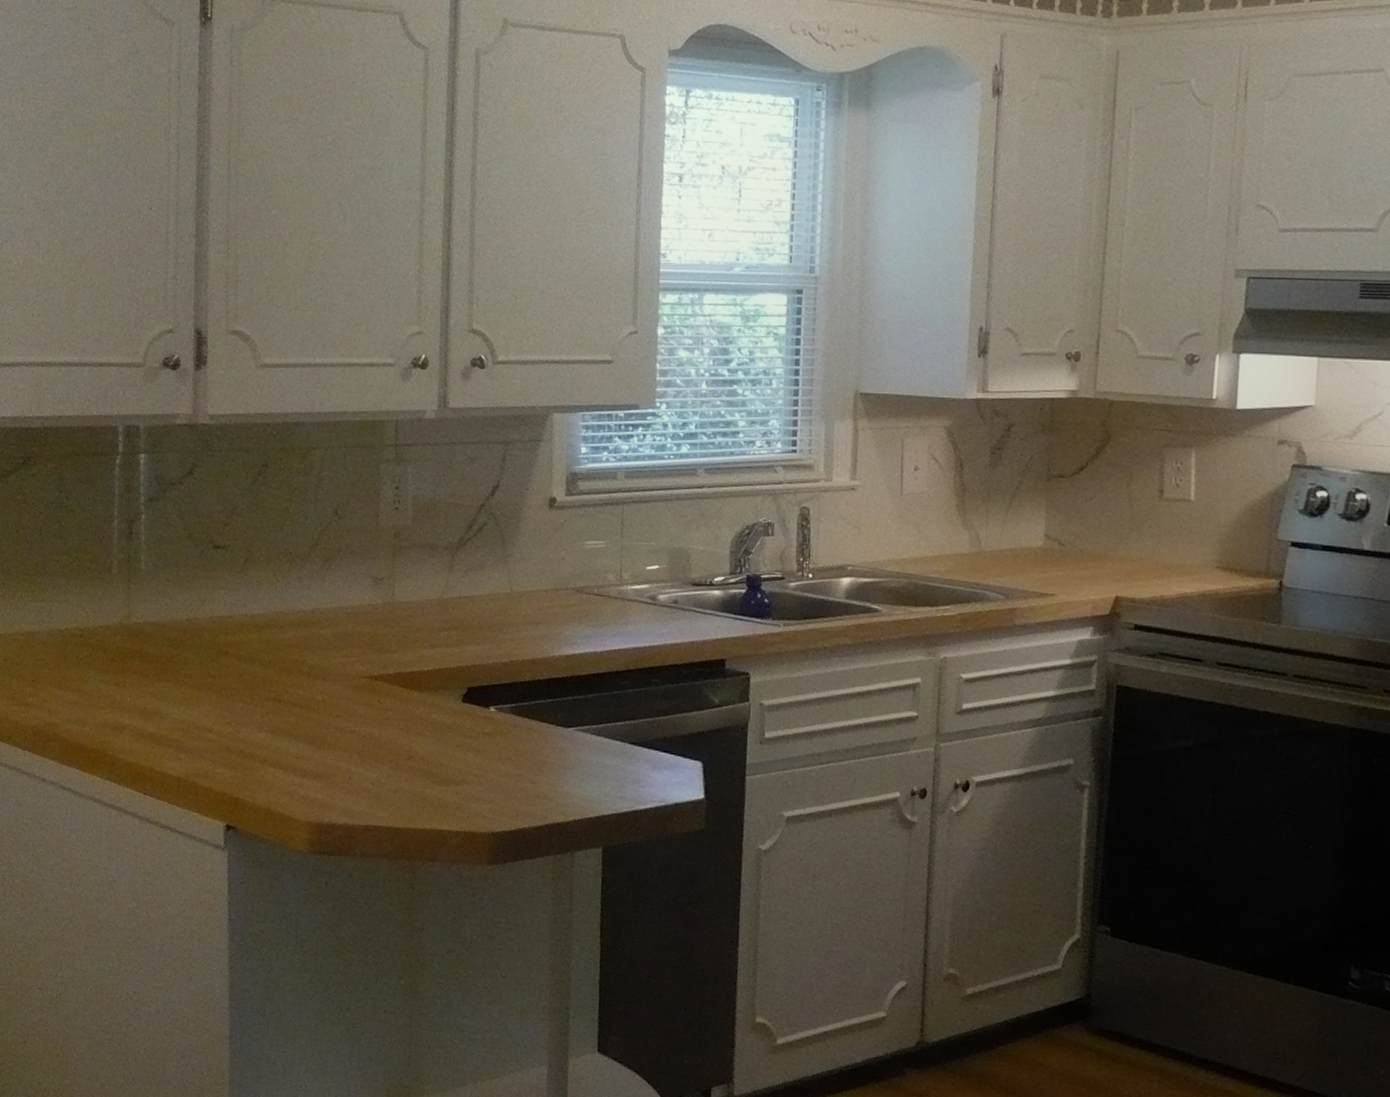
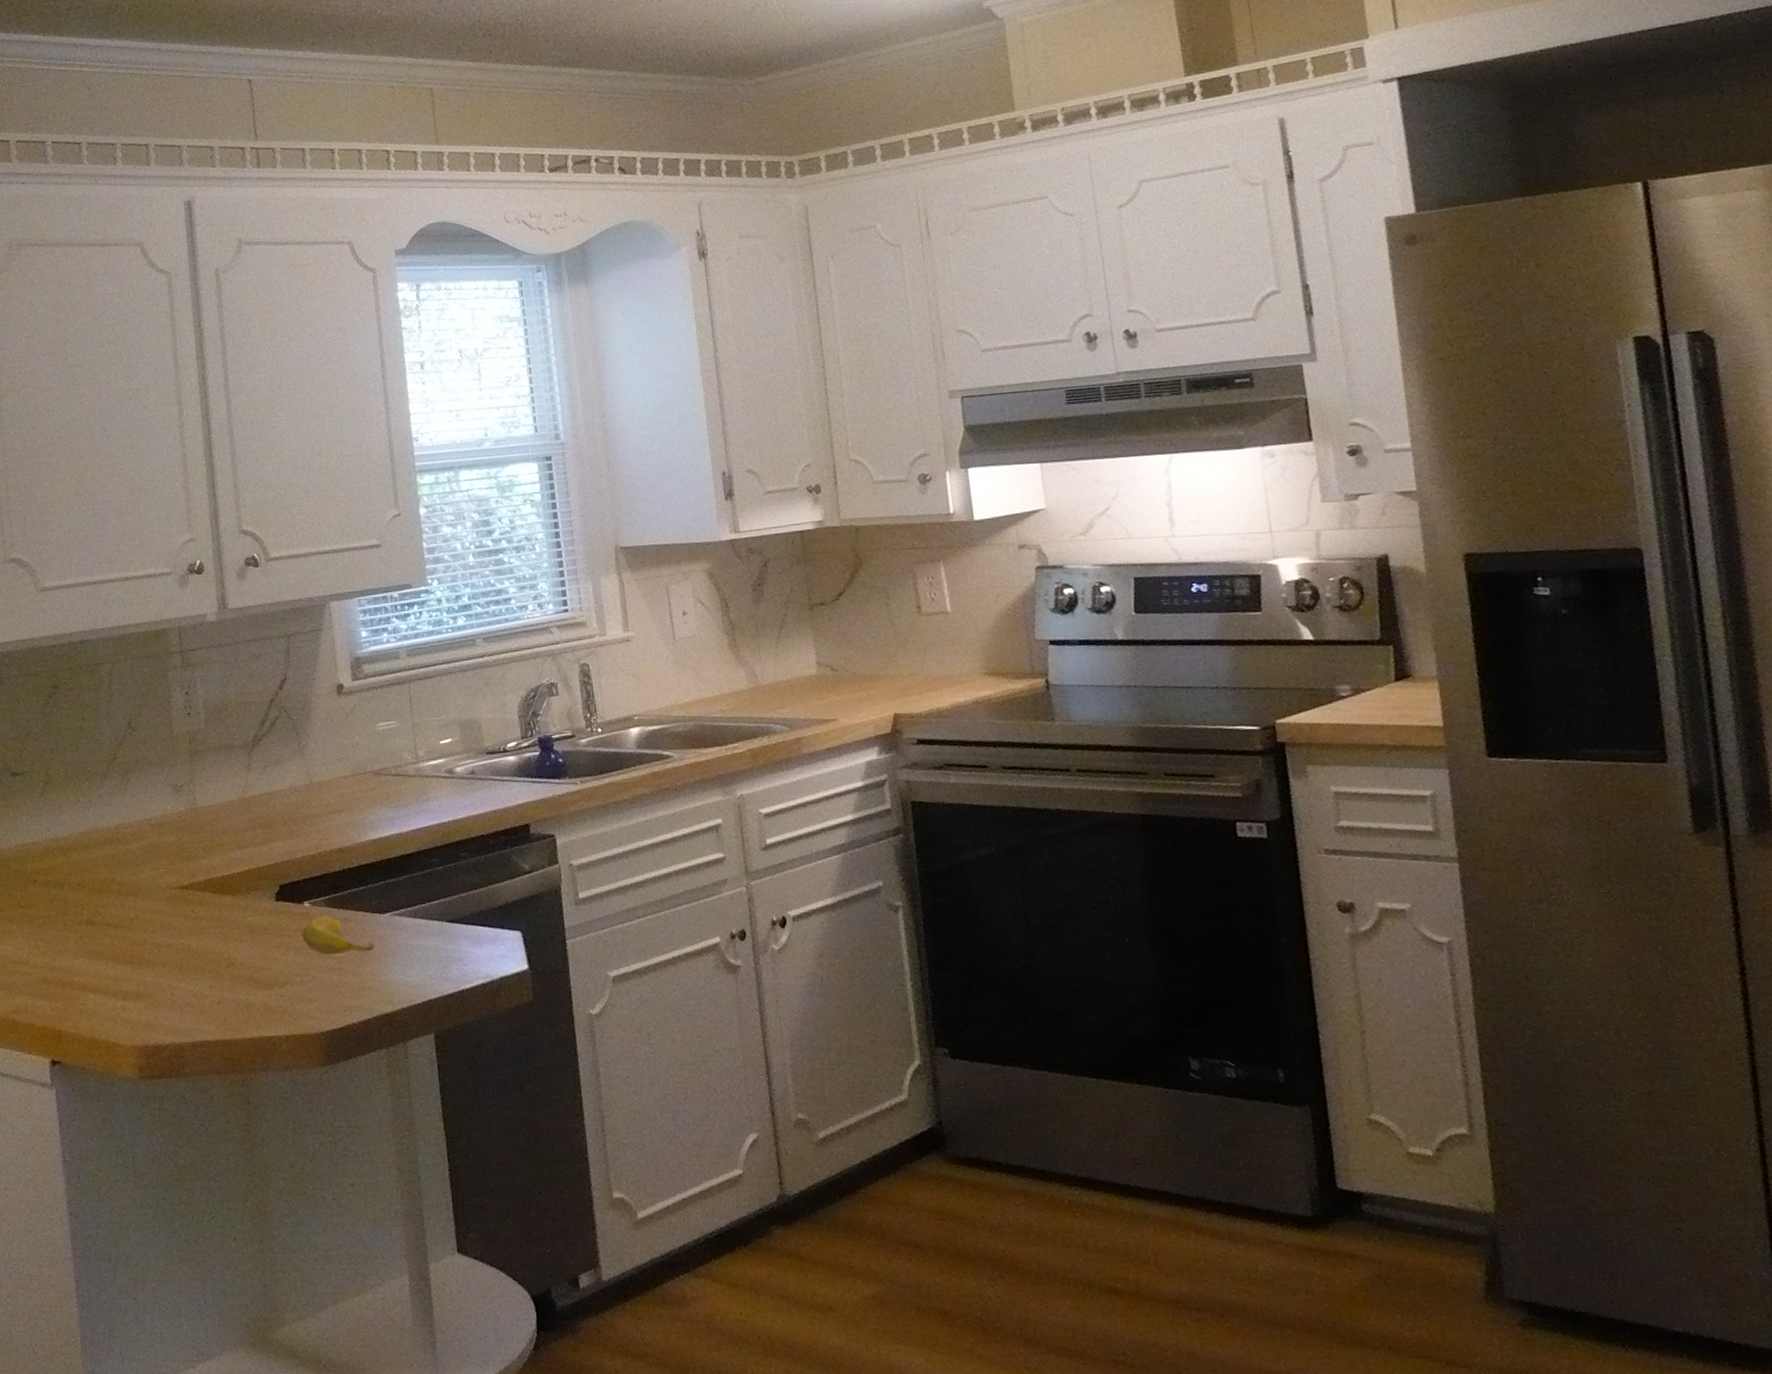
banana: none [484,722,556,762] -> present [302,915,376,955]

